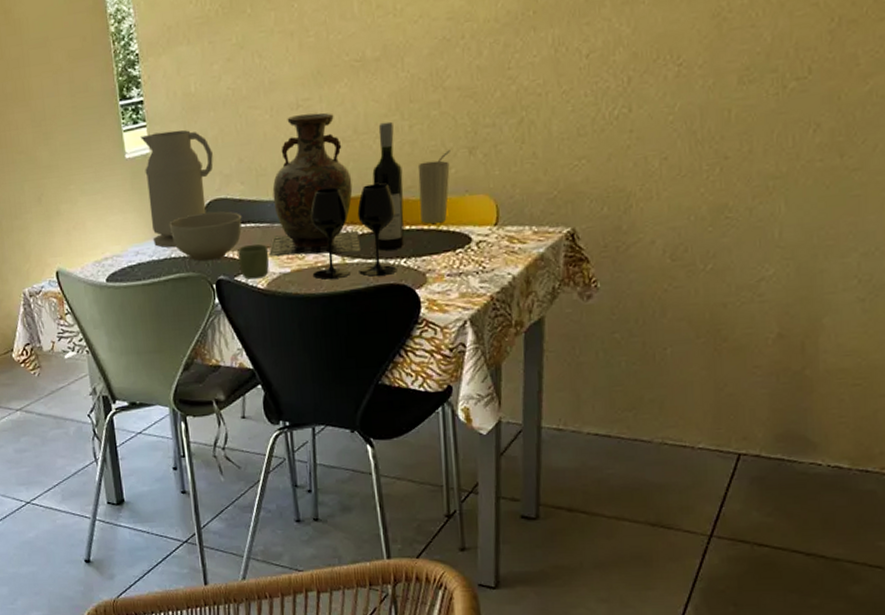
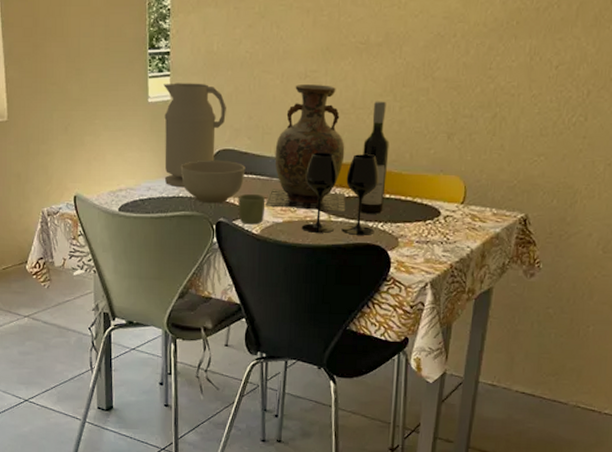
cup: present [417,150,450,224] -> none [400,133,432,196]

